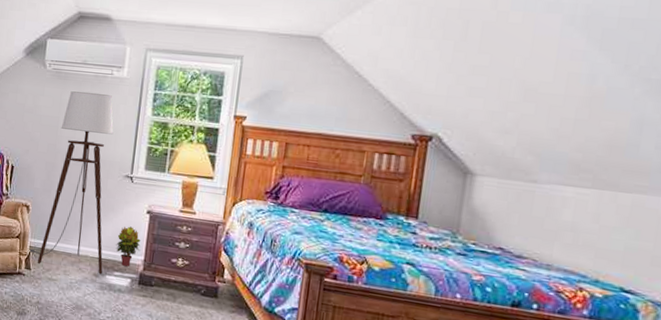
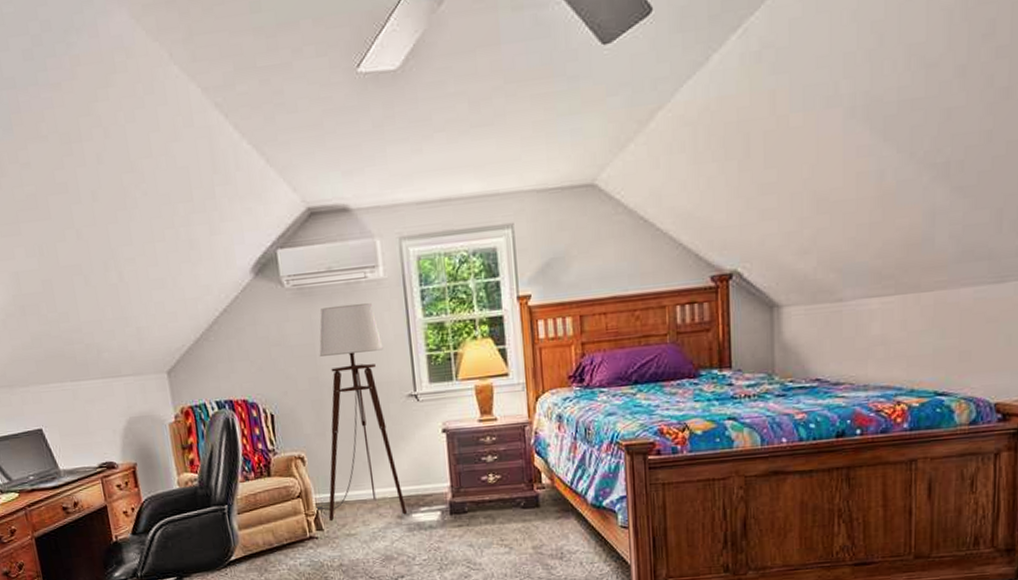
potted plant: present [116,226,141,267] -> none [415,452,445,498]

